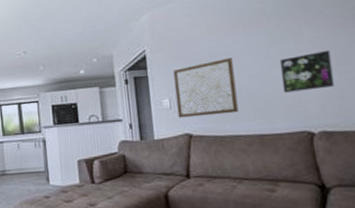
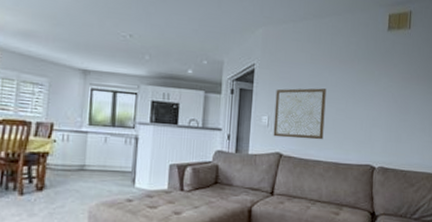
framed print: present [279,51,335,93] -> none [359,98,397,131]

